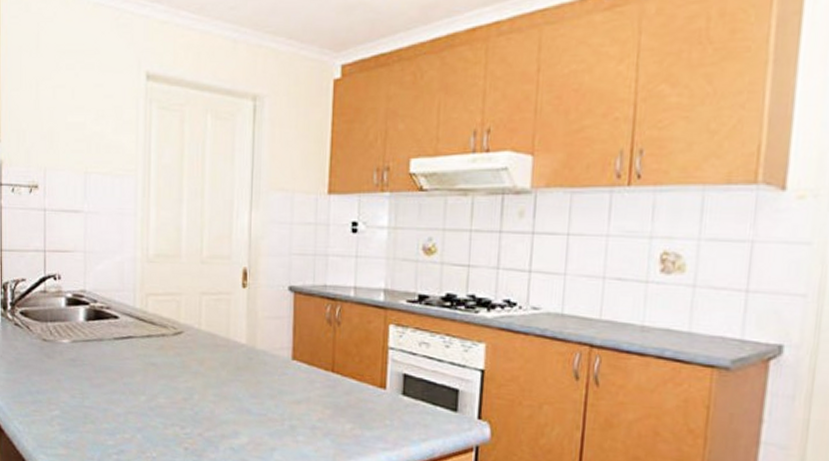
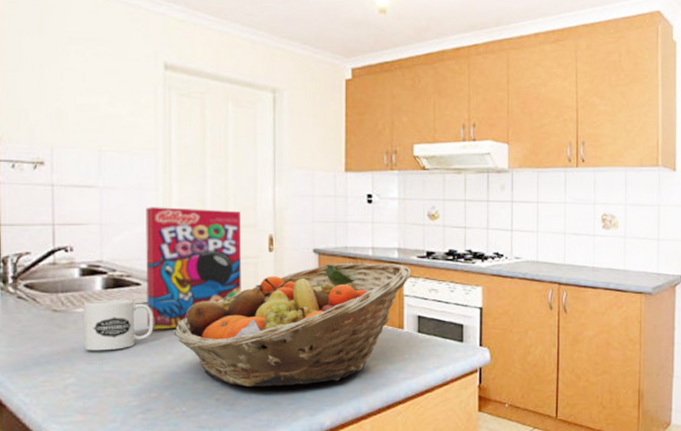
mug: none [68,331,129,385] -> present [83,299,154,351]
cereal box: none [123,234,215,367] -> present [145,207,241,330]
fruit basket: none [147,304,399,444] -> present [173,262,411,388]

